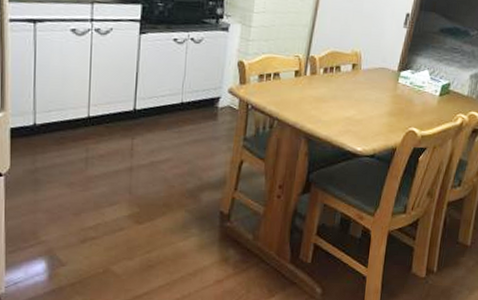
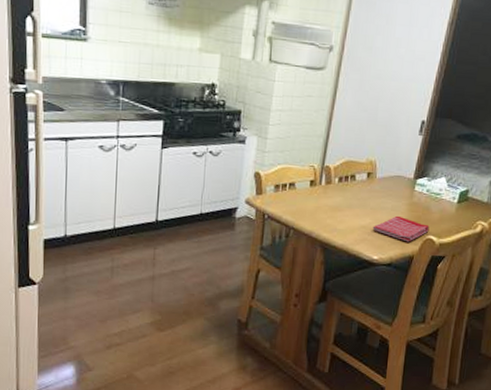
dish towel: none [356,107,412,134] -> present [372,215,430,242]

